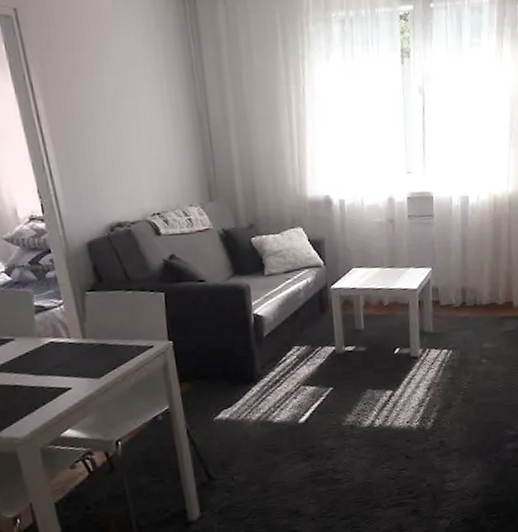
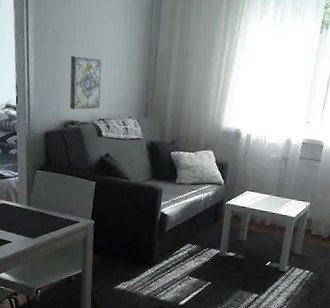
wall art: none [101,140,151,208] -> present [70,55,102,110]

